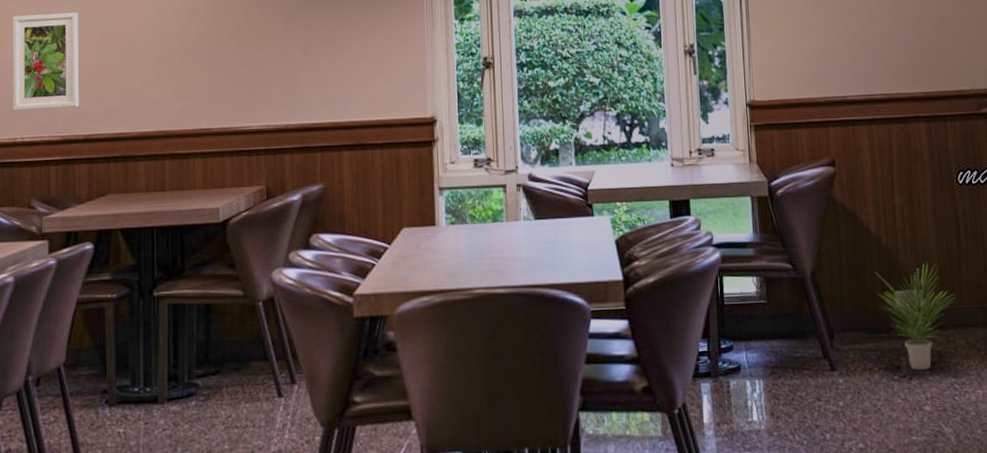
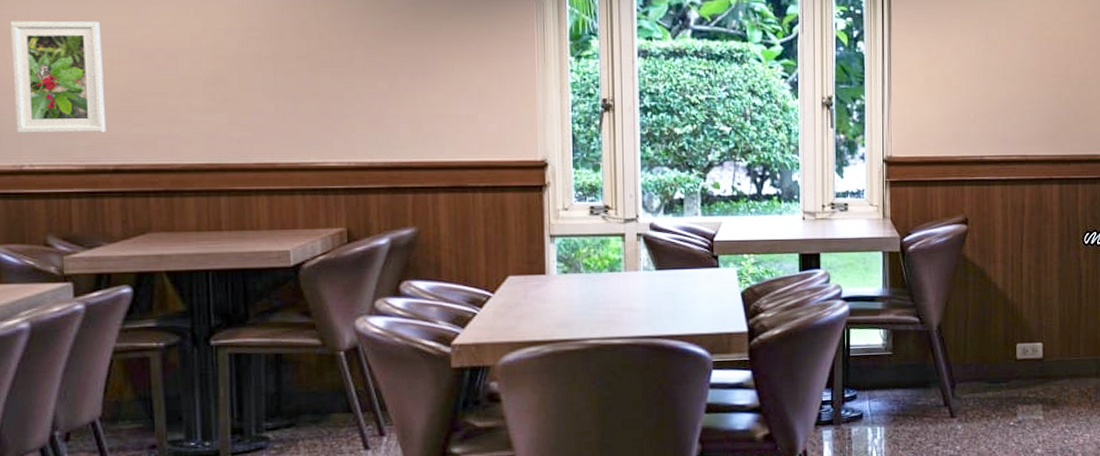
potted plant: present [875,262,956,370] -> none [999,317,1073,417]

